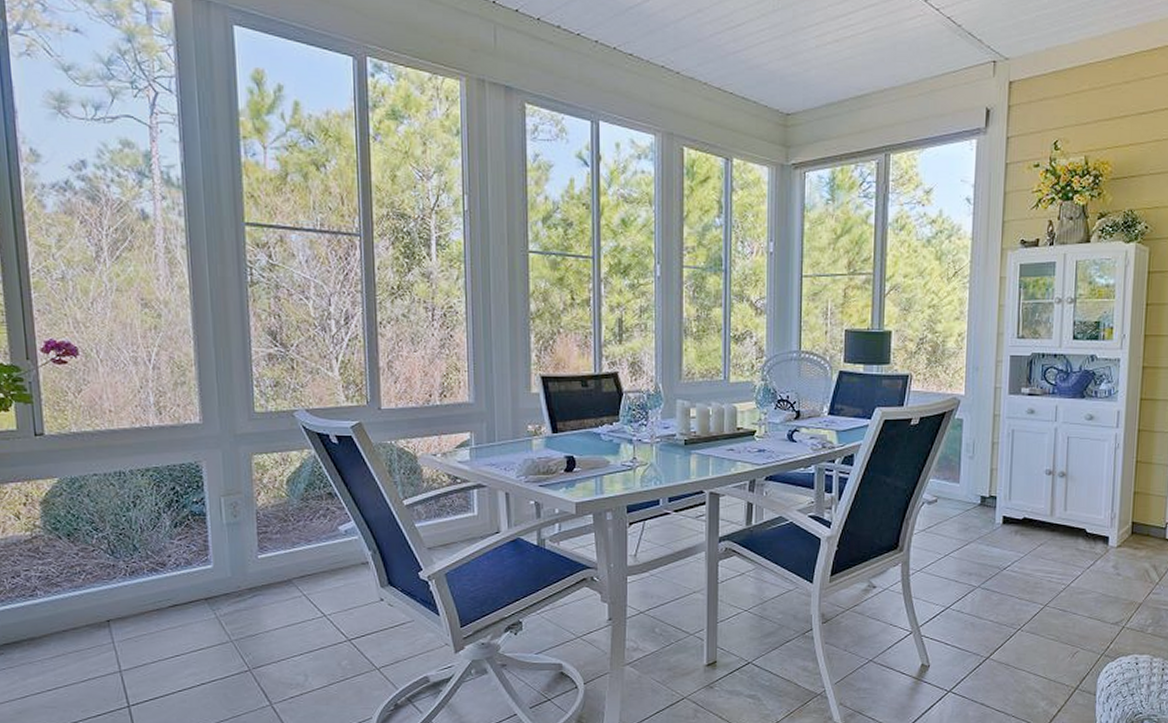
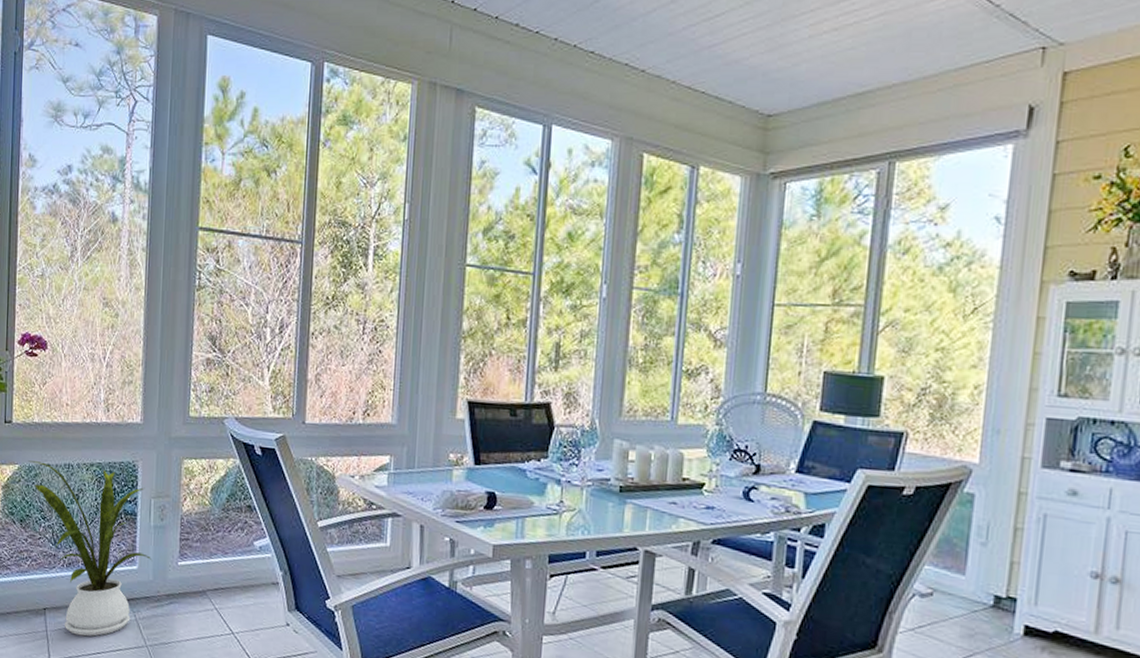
house plant: none [69,472,229,642] -> present [28,460,153,637]

